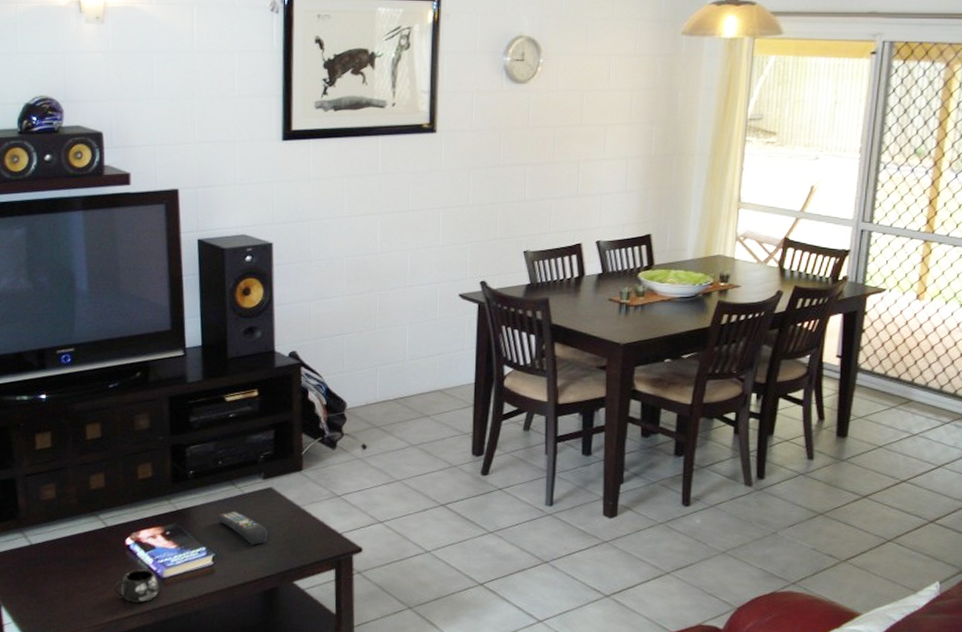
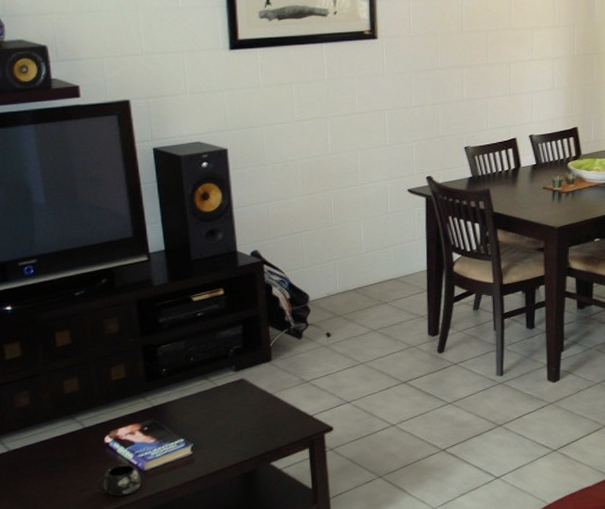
remote control: present [217,510,267,545] -> none [193,403,243,433]

